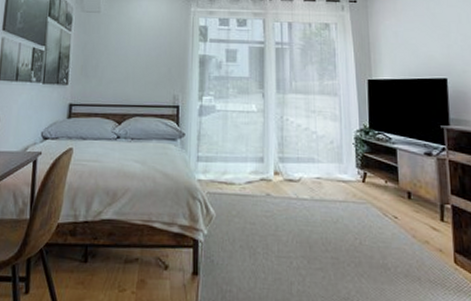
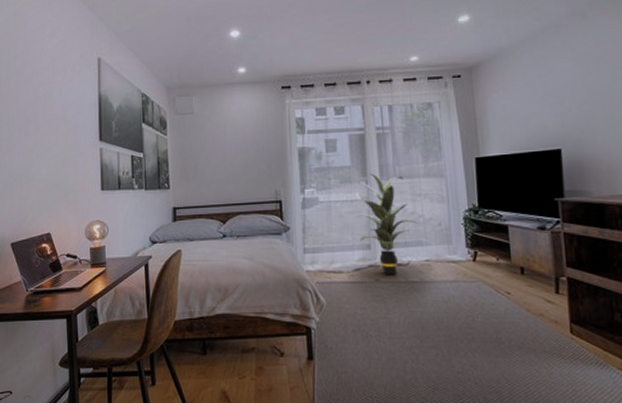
indoor plant: none [251,86,311,191] -> present [356,173,418,275]

